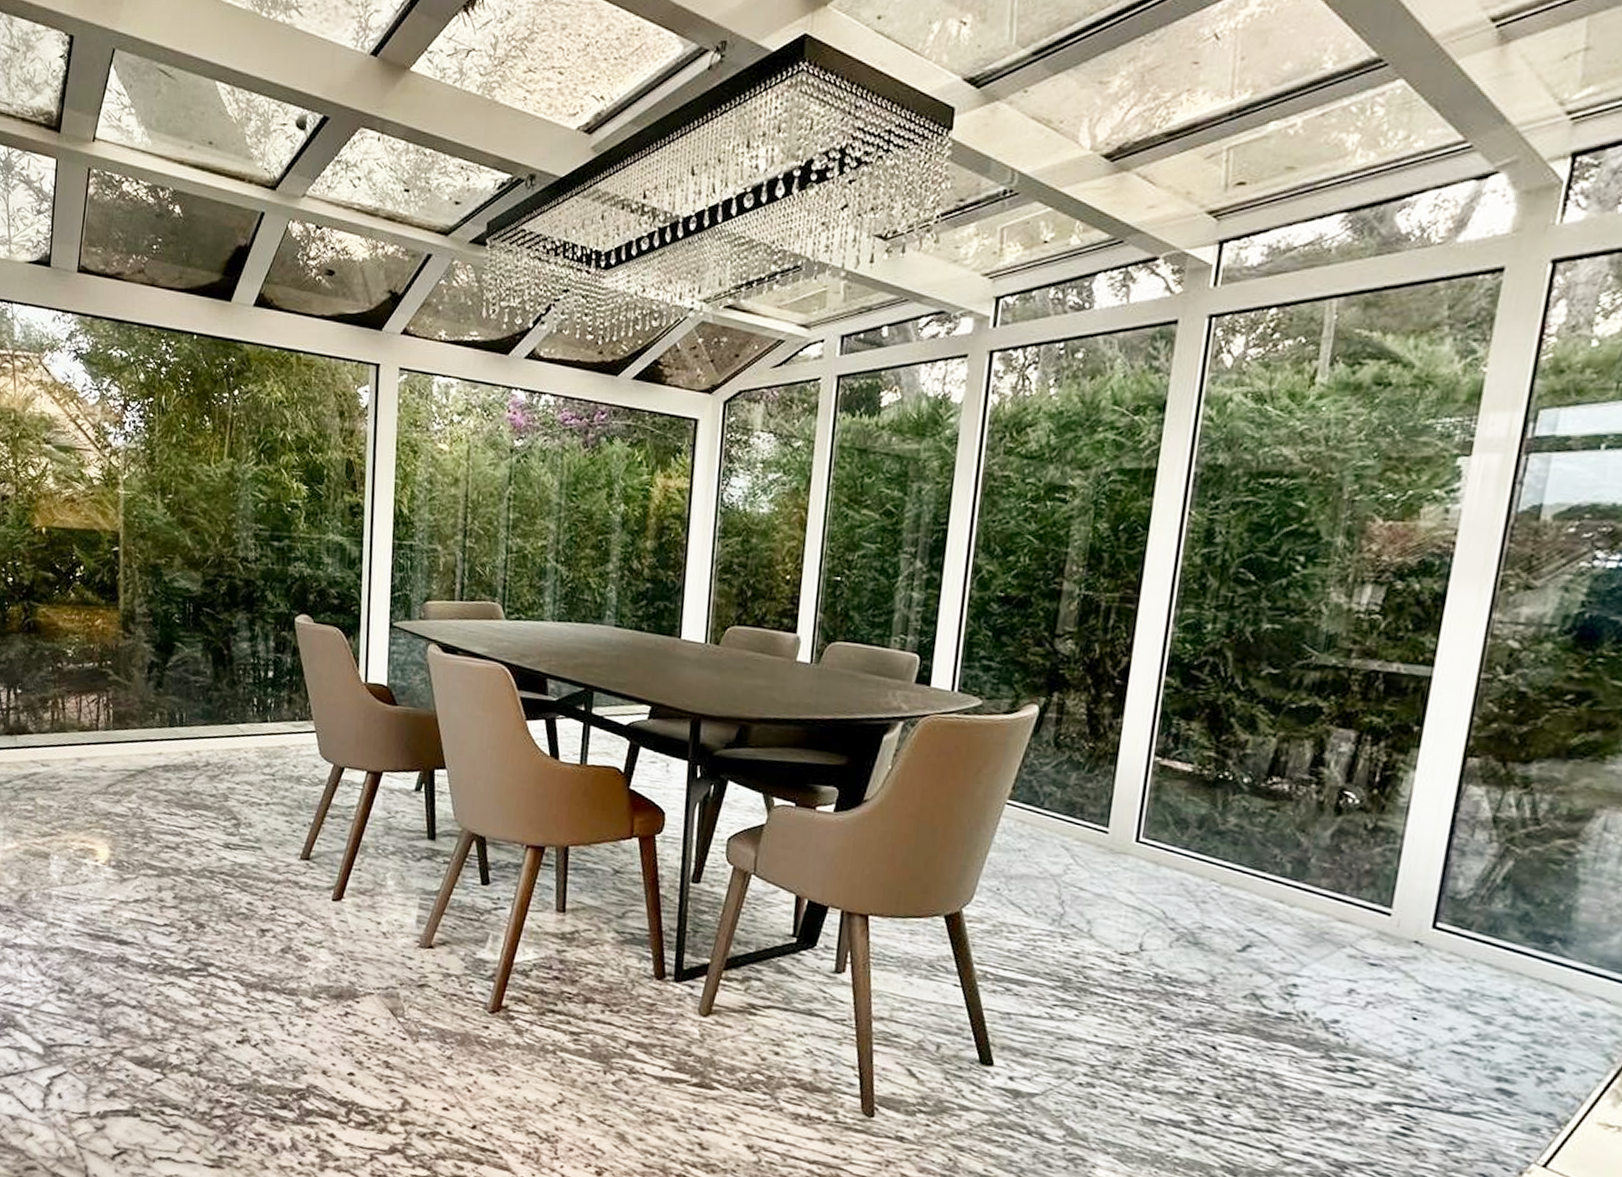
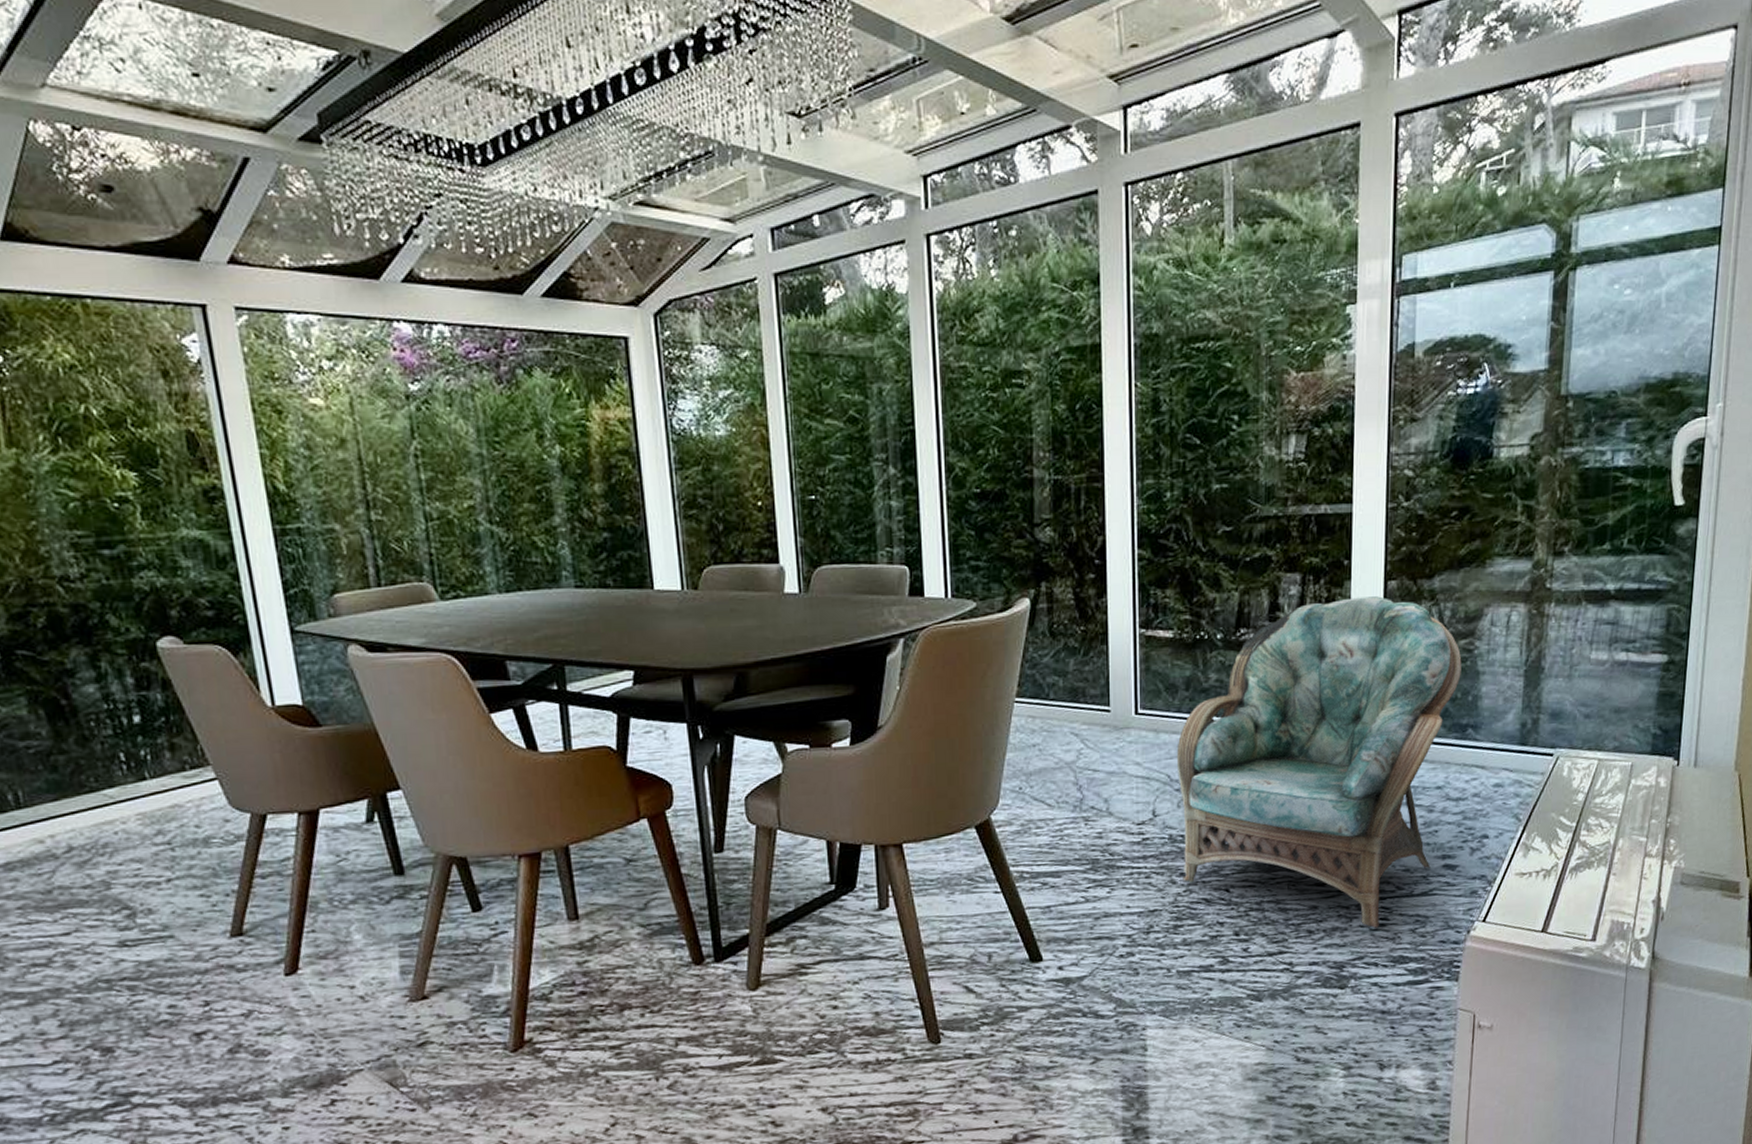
armchair: none [1163,765,1557,1138] -> present [1176,596,1462,930]

